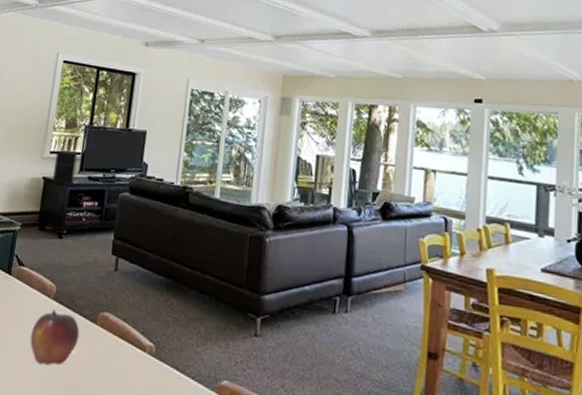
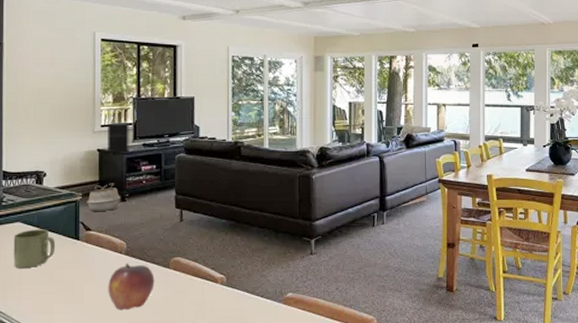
woven basket: none [24,215,59,247] -> present [87,183,121,212]

